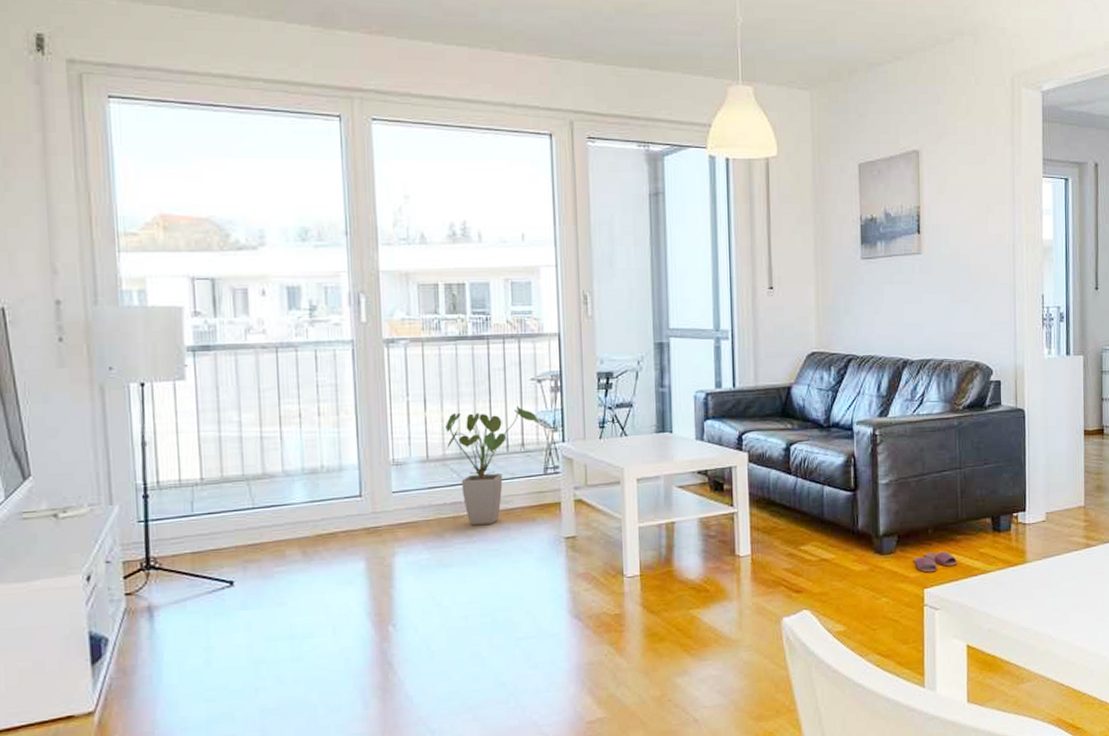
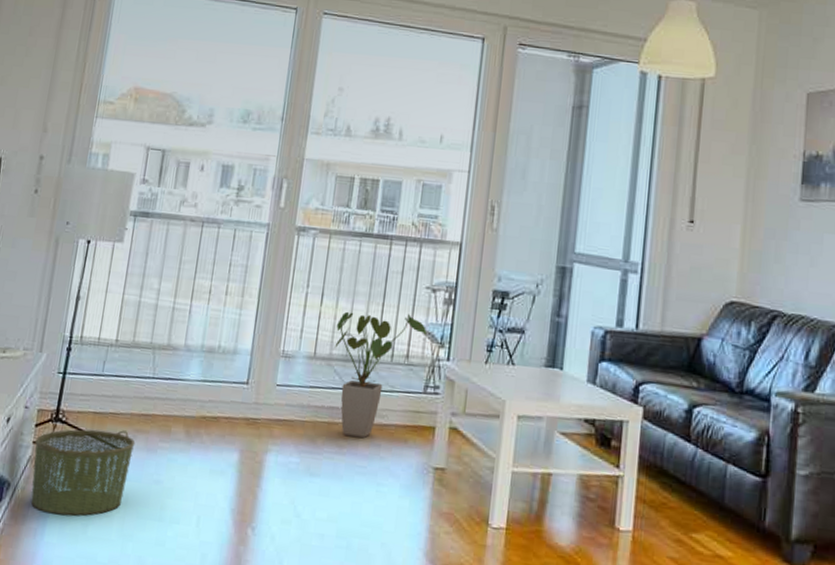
basket: none [128,563,248,658] -> present [30,429,136,516]

